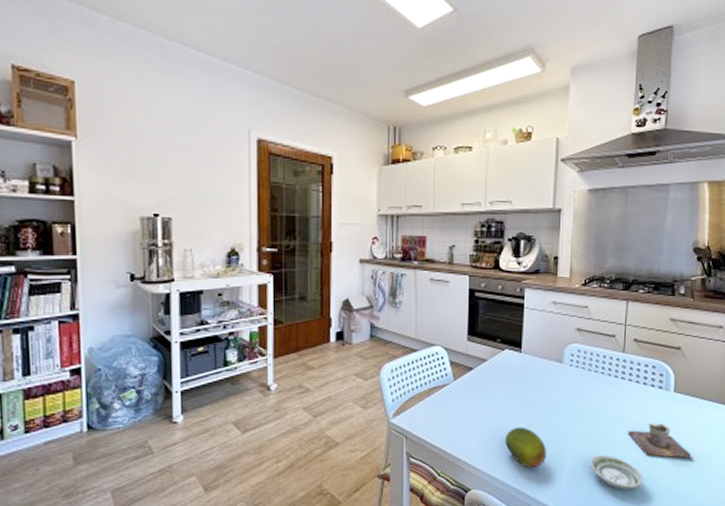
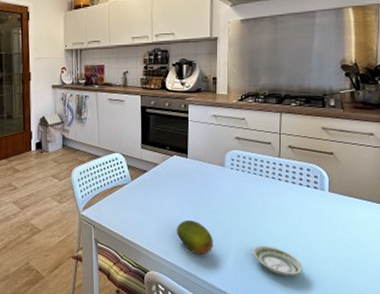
cup: present [628,423,693,459] -> none [287,218,350,252]

